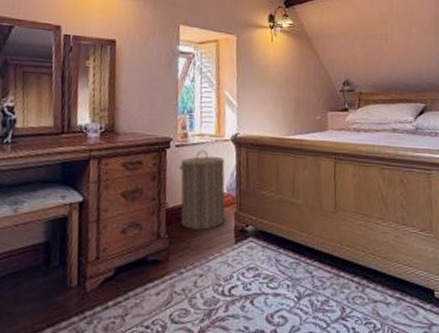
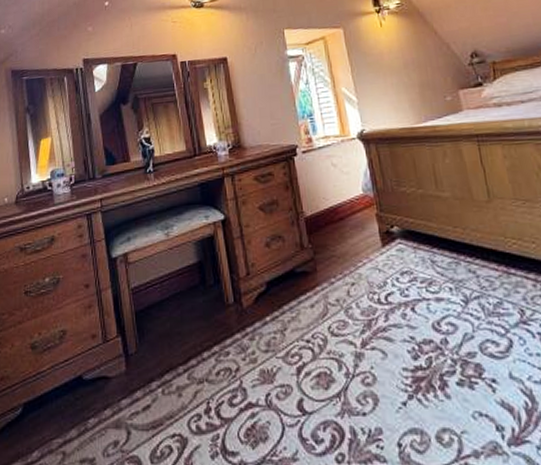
laundry hamper: present [178,149,226,231] -> none [309,152,367,238]

